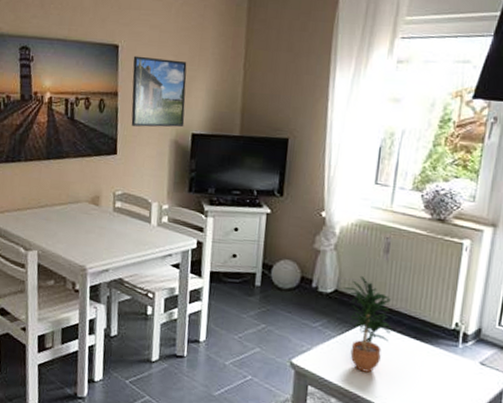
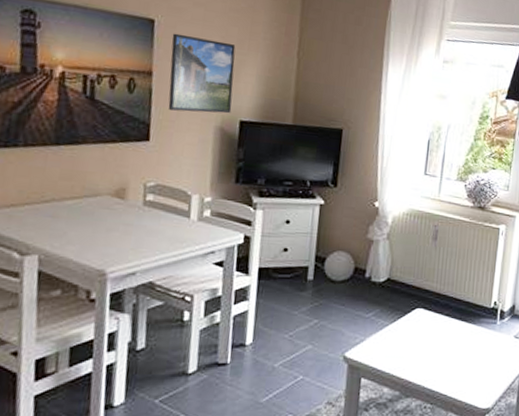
potted plant: present [344,275,391,373] -> none [396,263,439,358]

